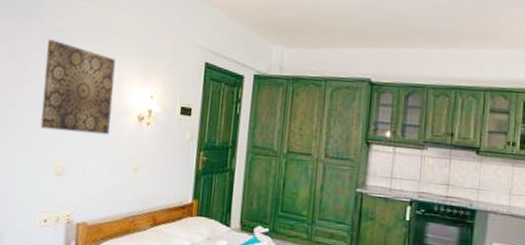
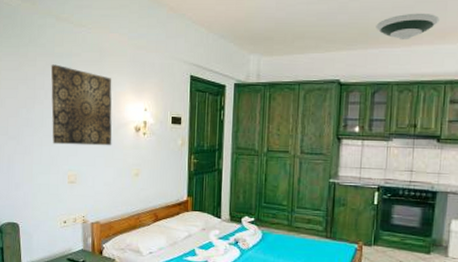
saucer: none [411,14,479,42] -> present [376,13,440,40]

